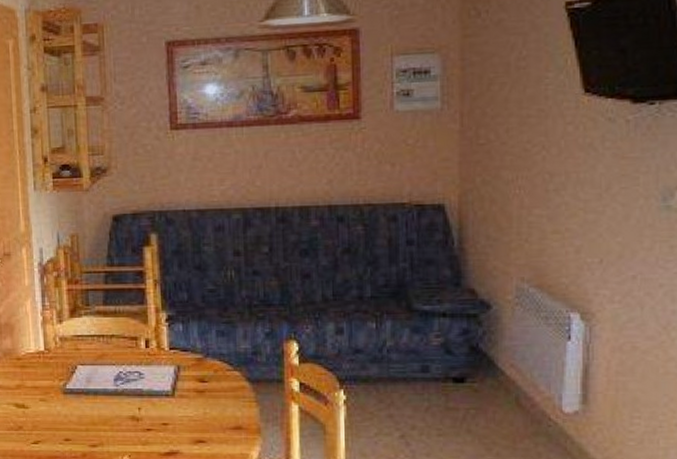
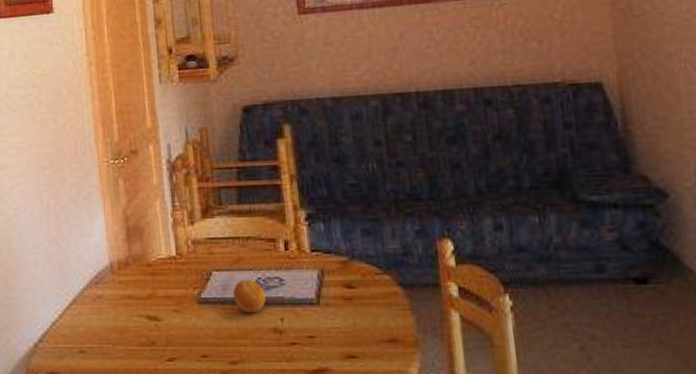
fruit: none [95,373,126,403] -> present [232,279,267,313]

